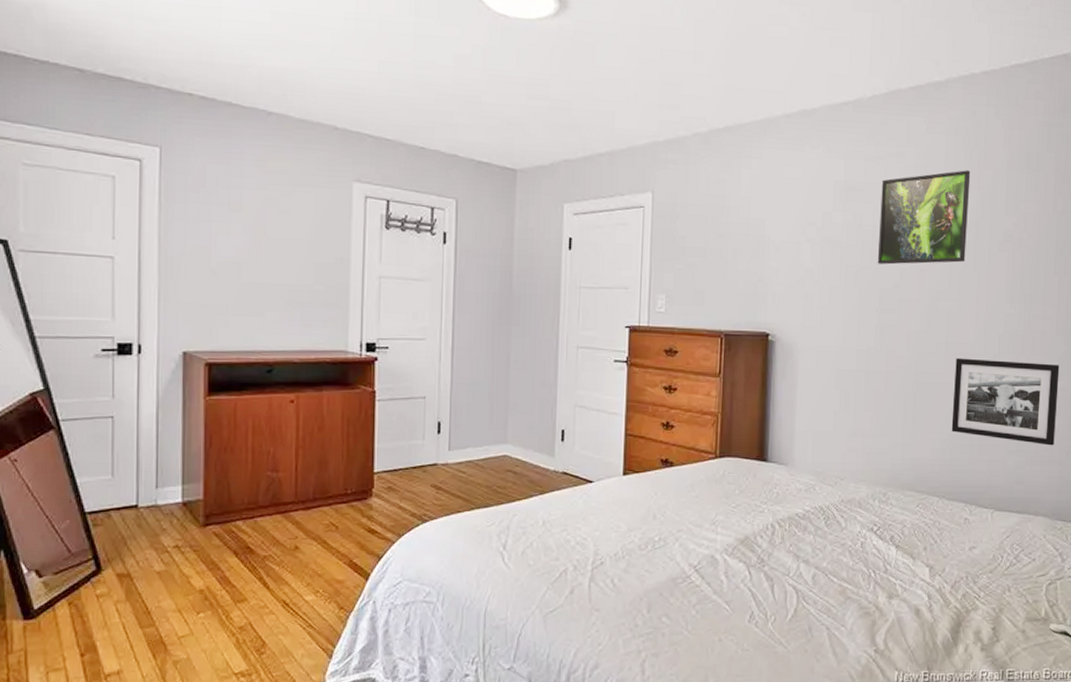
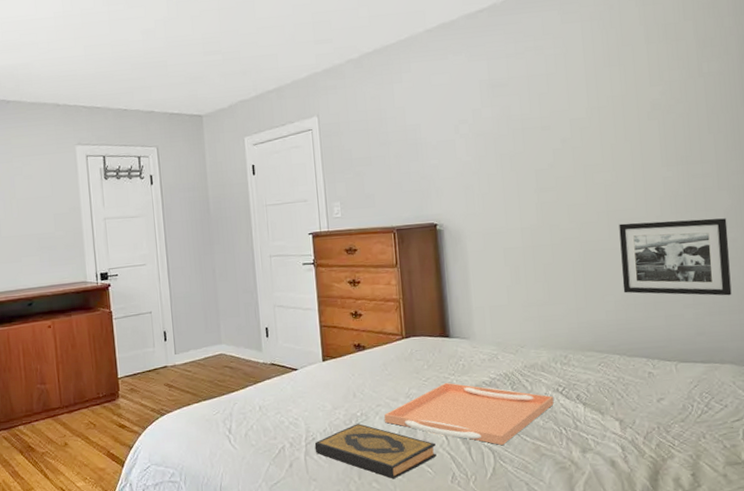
hardback book: none [602,549,737,615] -> present [314,423,436,479]
serving tray: none [685,512,867,585] -> present [384,383,554,446]
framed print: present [877,170,971,265] -> none [524,51,616,149]

